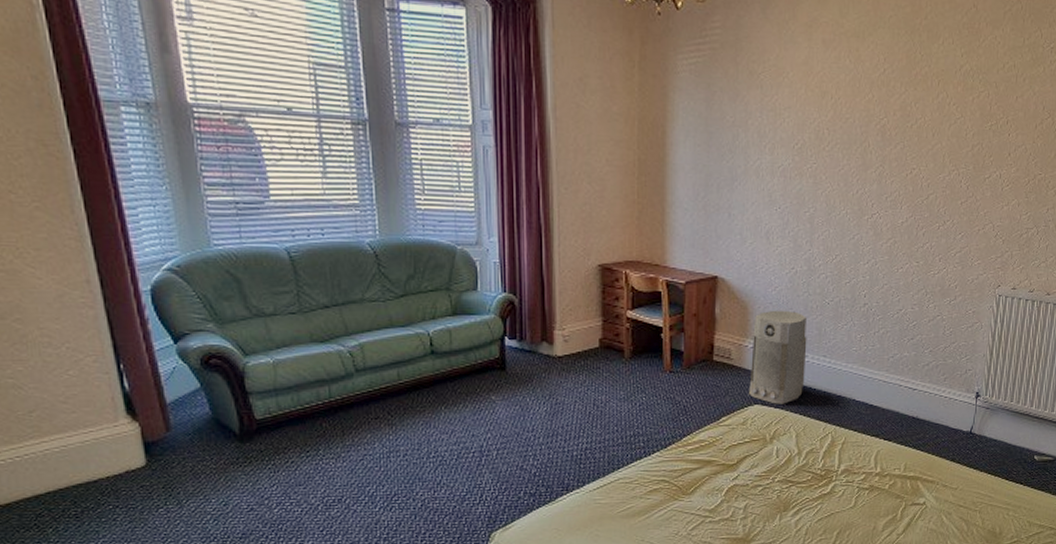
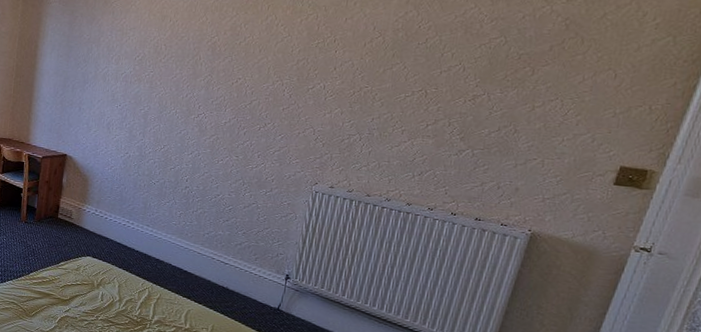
air purifier: present [749,310,807,404] -> none [83,184,135,260]

